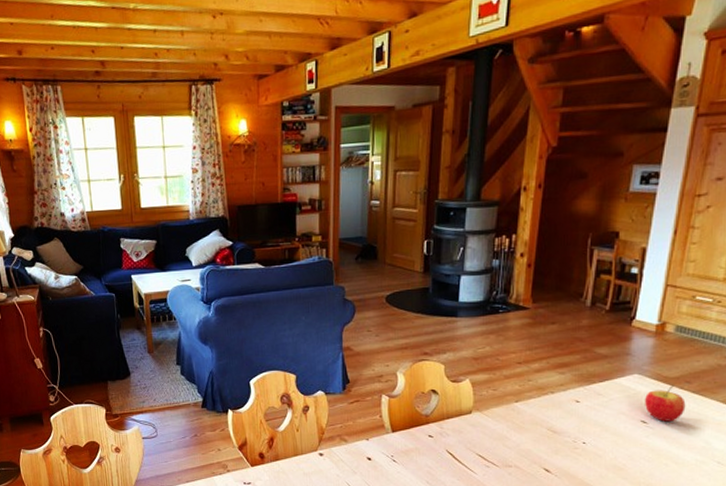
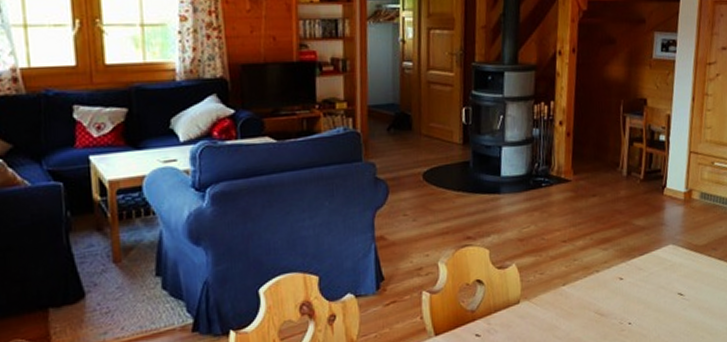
apple: present [645,384,686,422] -> none [680,252,714,292]

